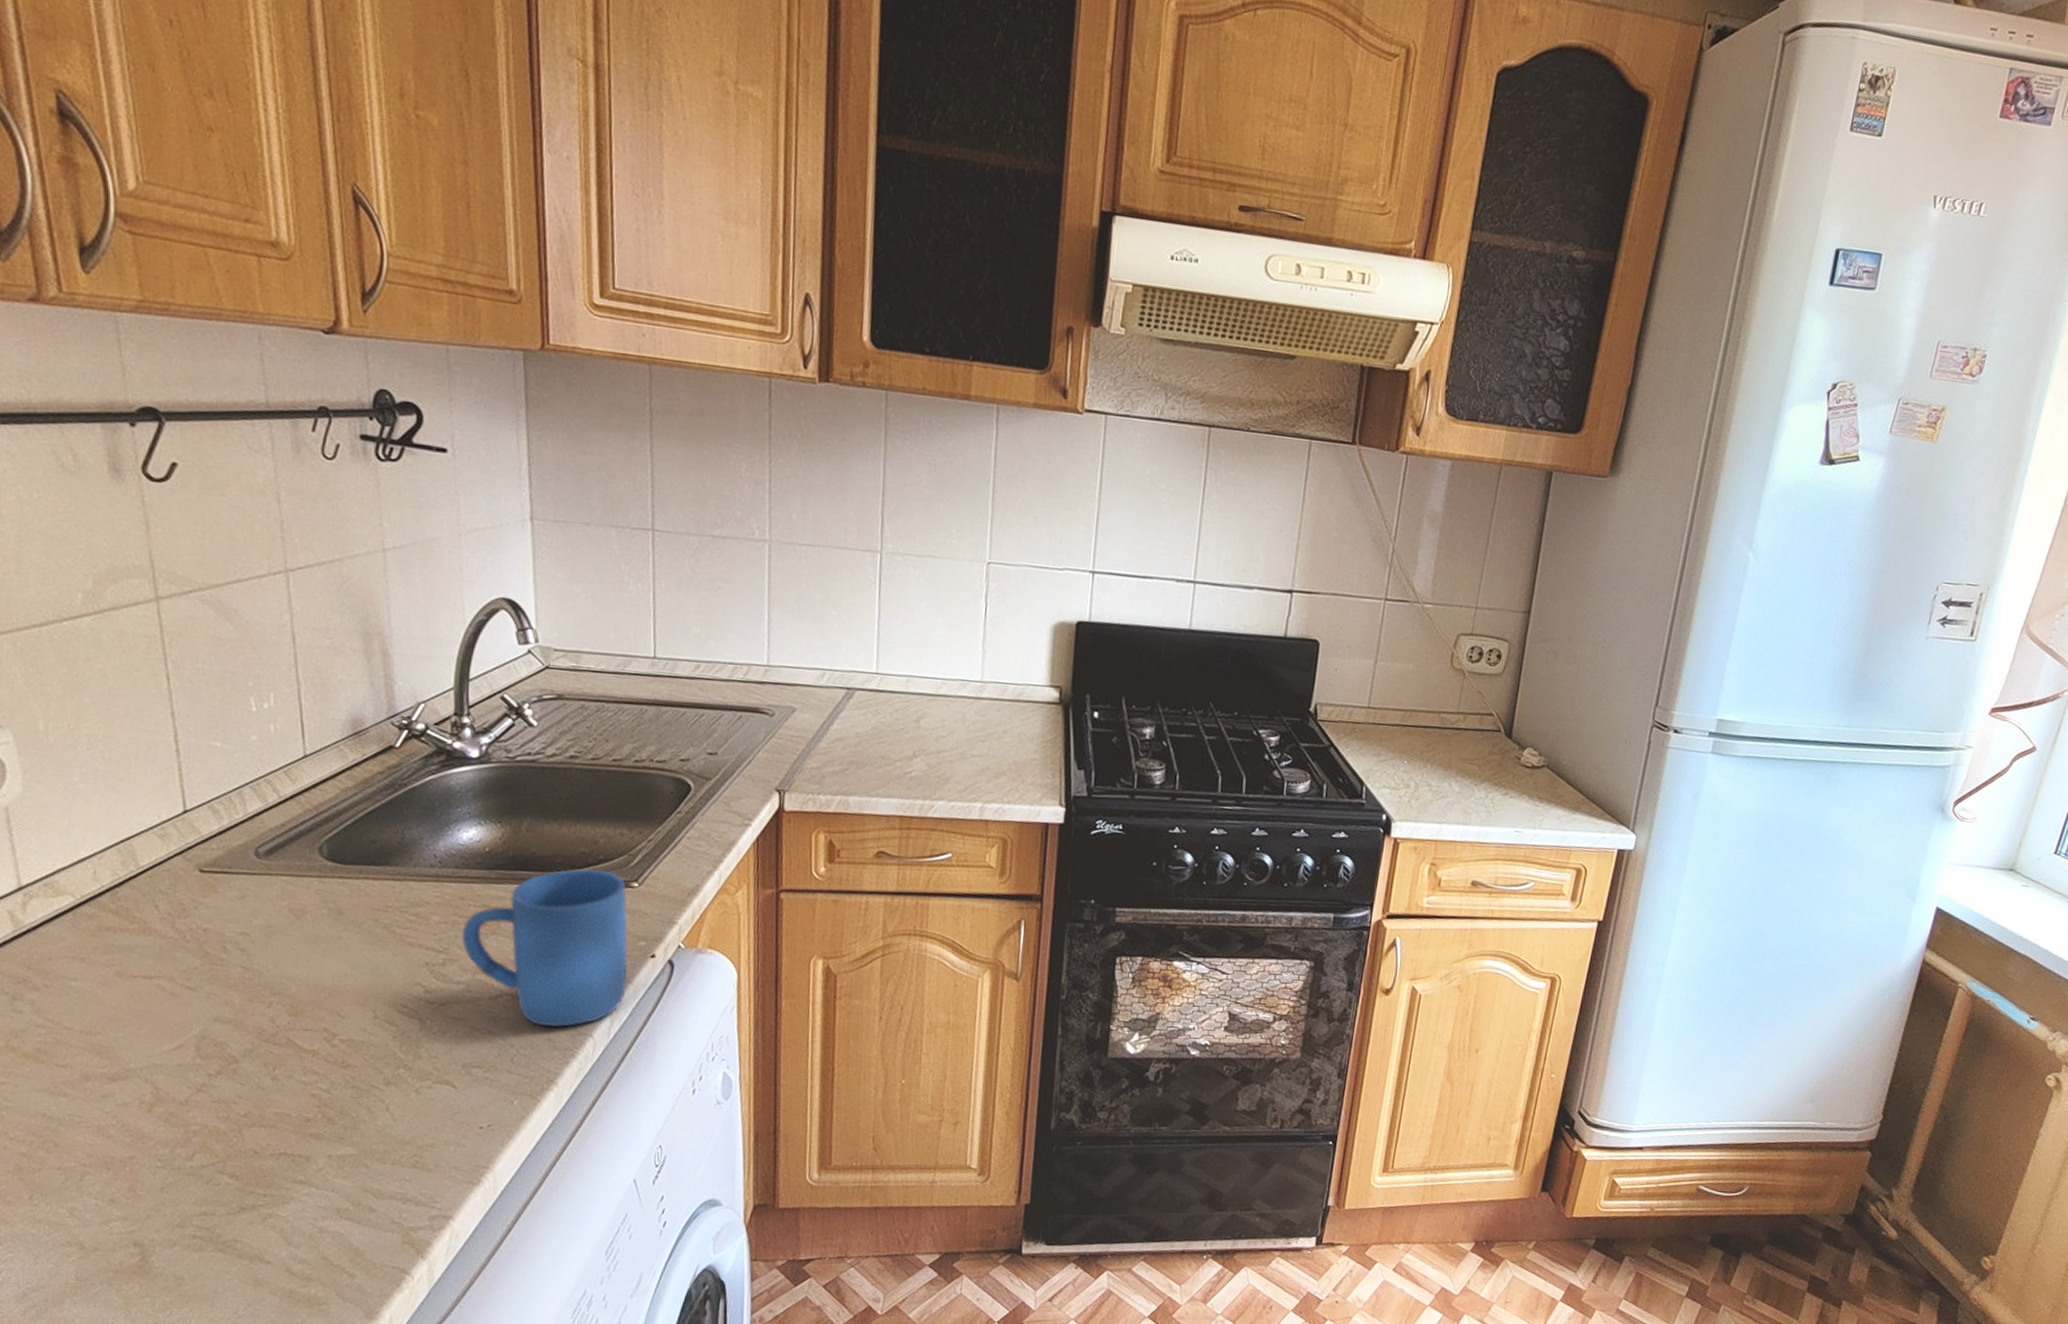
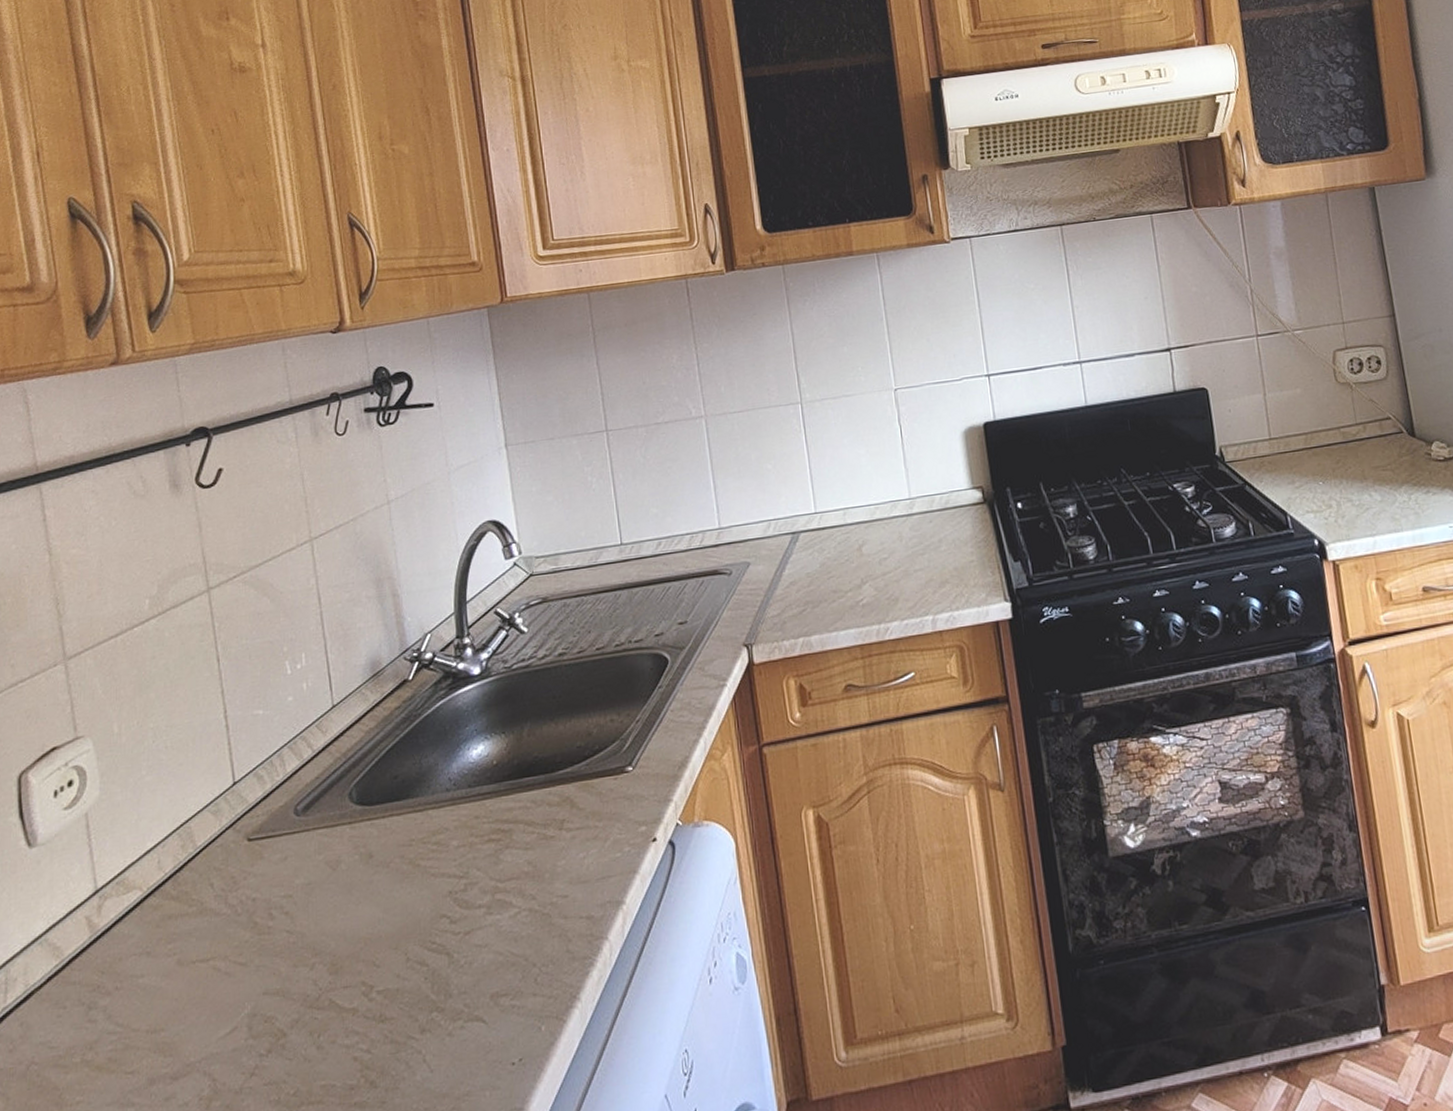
mug: present [461,869,629,1027] -> none [479,760,634,937]

